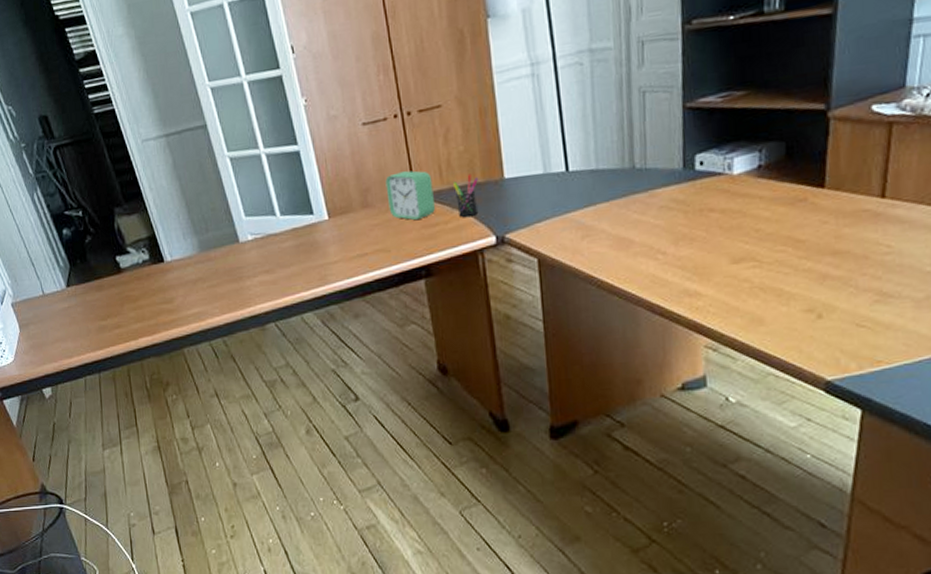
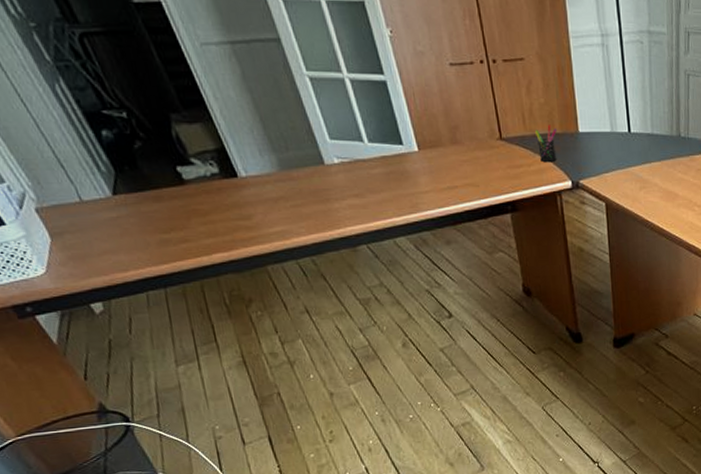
alarm clock: present [385,170,435,220] -> none [473,115,519,159]

